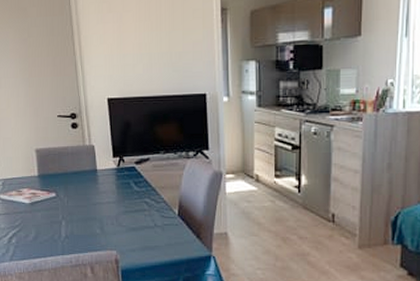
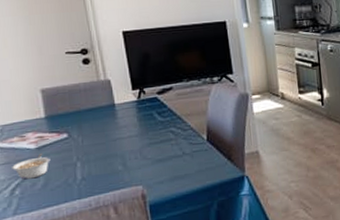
legume: none [10,208,41,231] -> present [12,152,51,180]

